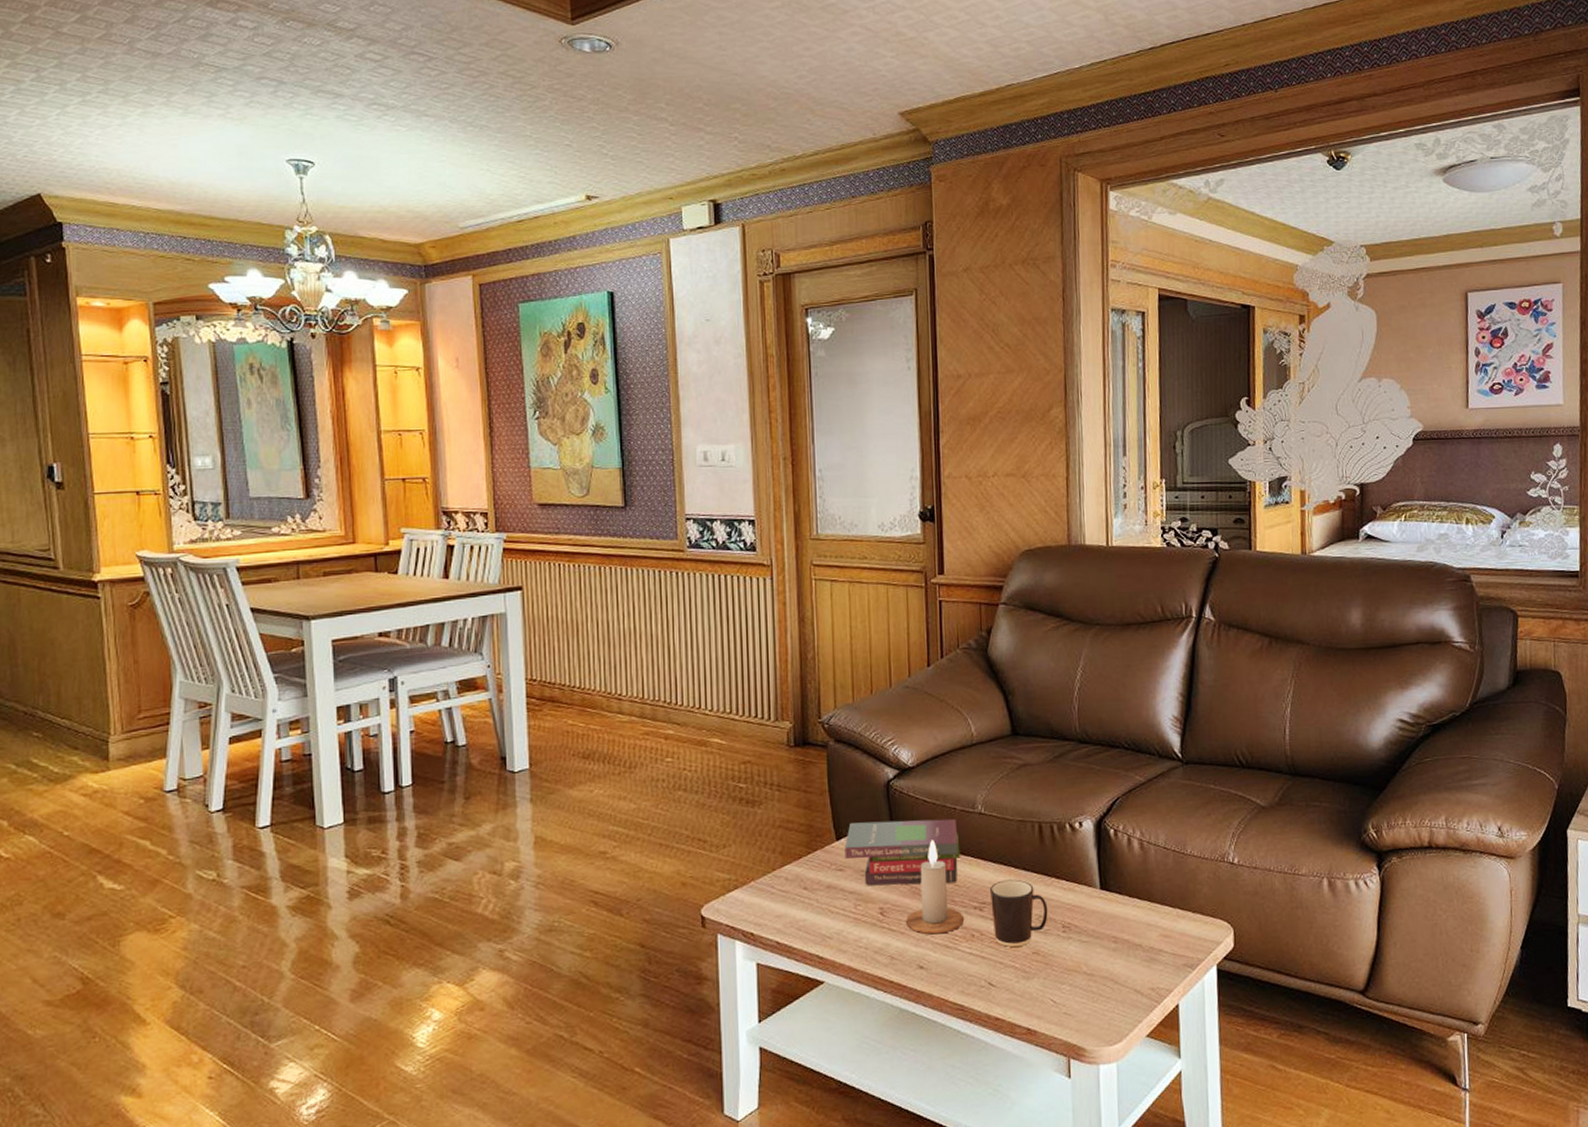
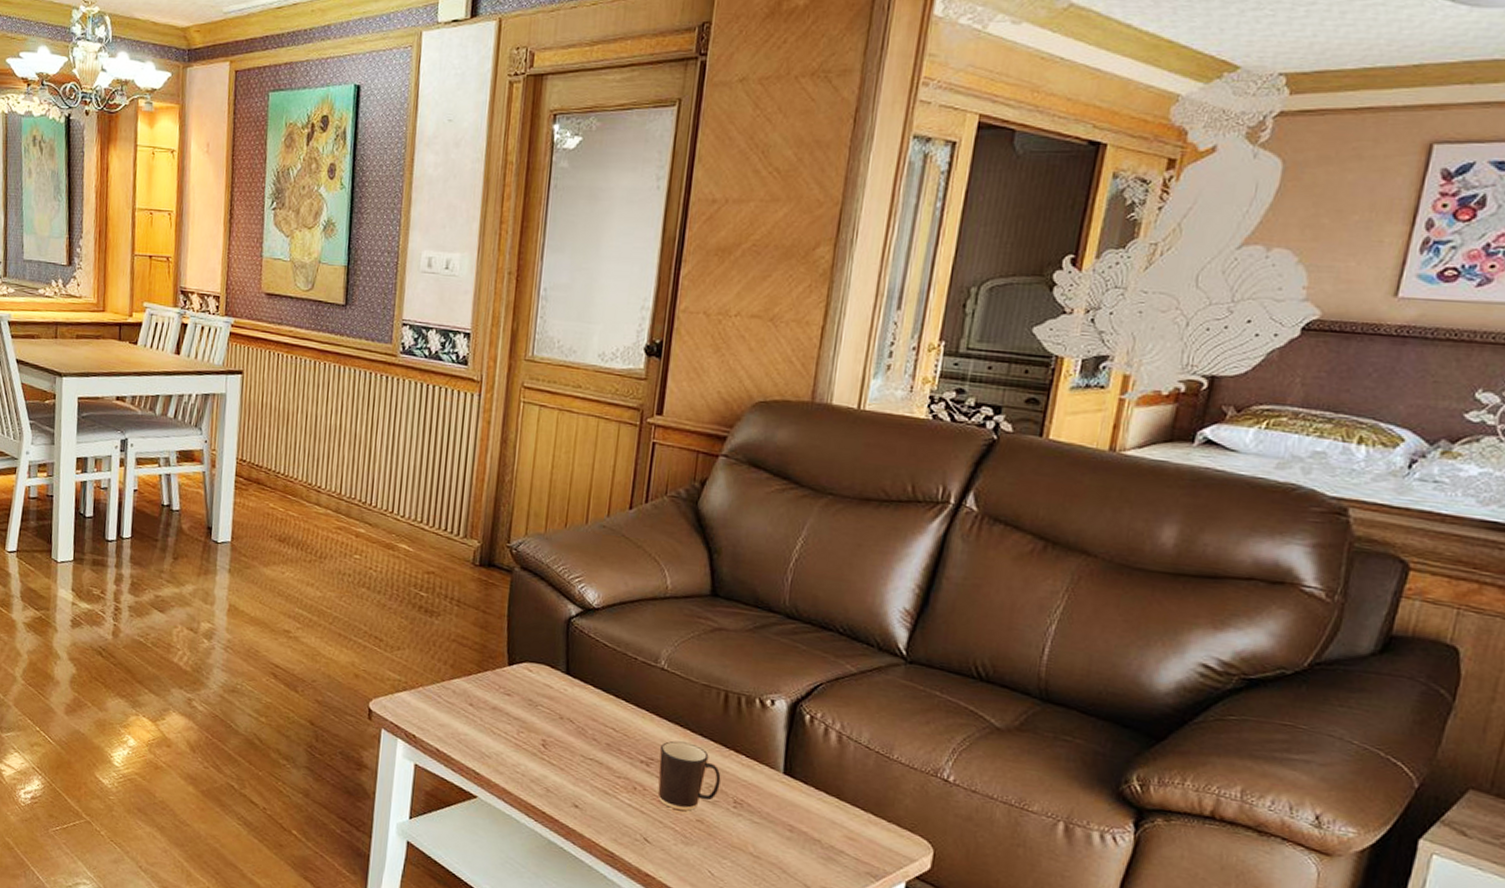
books: present [844,818,961,885] -> none [514,651,636,733]
candle: present [905,840,965,935] -> none [566,685,629,779]

